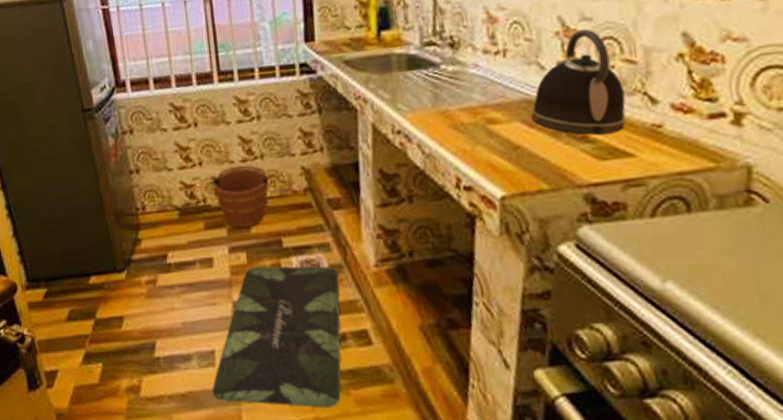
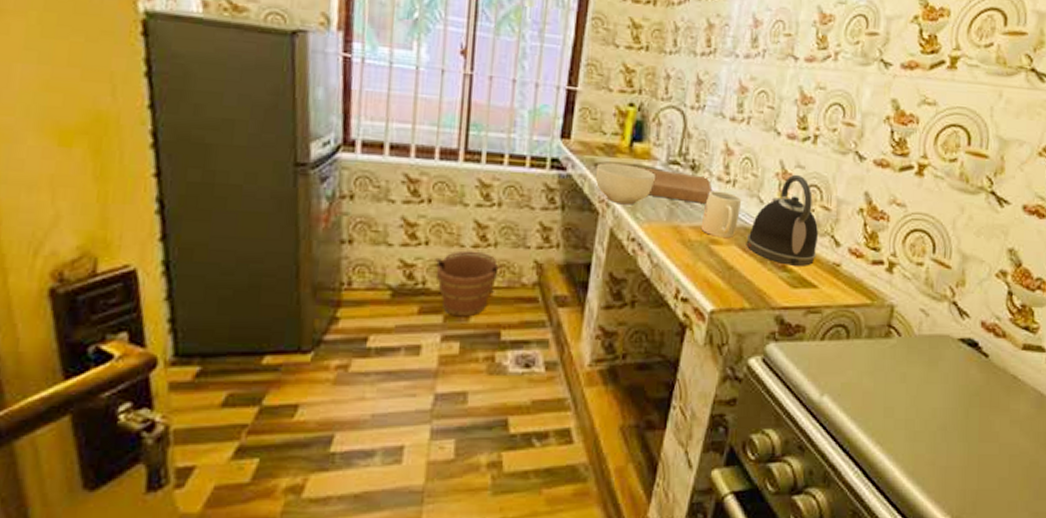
doormat: present [213,266,341,409] -> none [393,358,552,509]
bowl: none [345,55,413,98] -> present [595,162,657,205]
cutting board: none [390,52,482,84] -> present [638,167,714,204]
mug: none [472,64,518,116] -> present [701,191,741,239]

